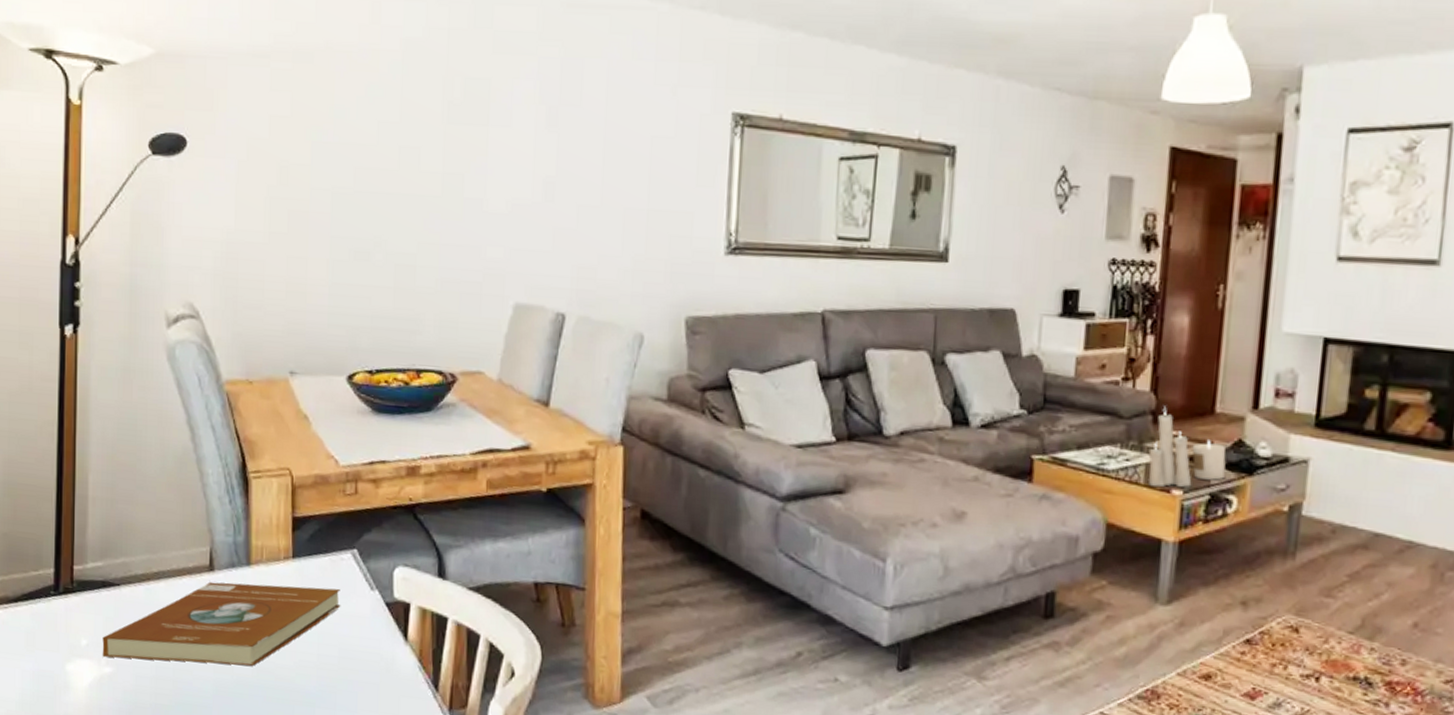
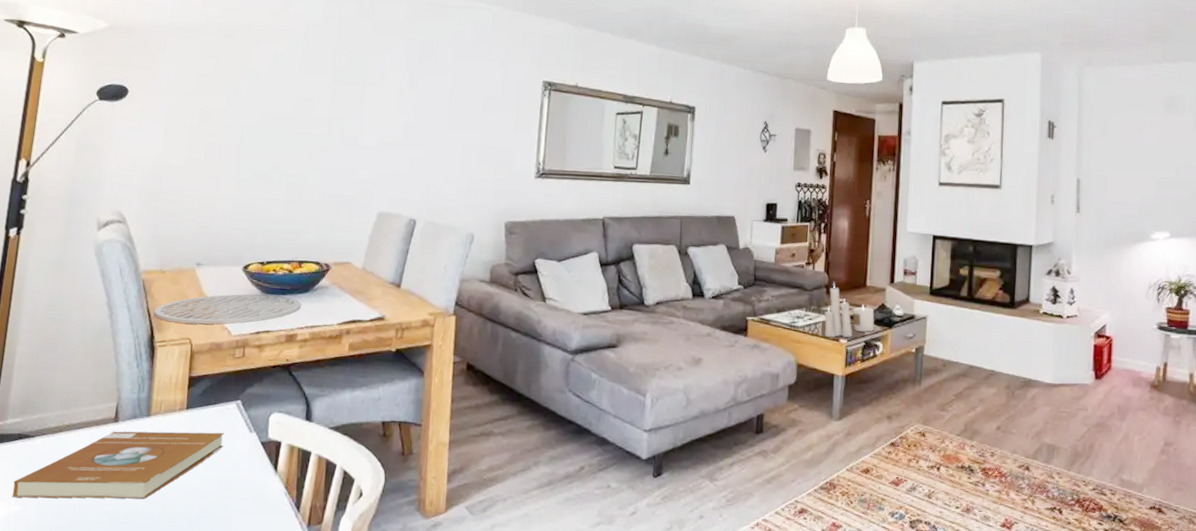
placemat: none [243,412,423,452] -> present [154,294,301,325]

